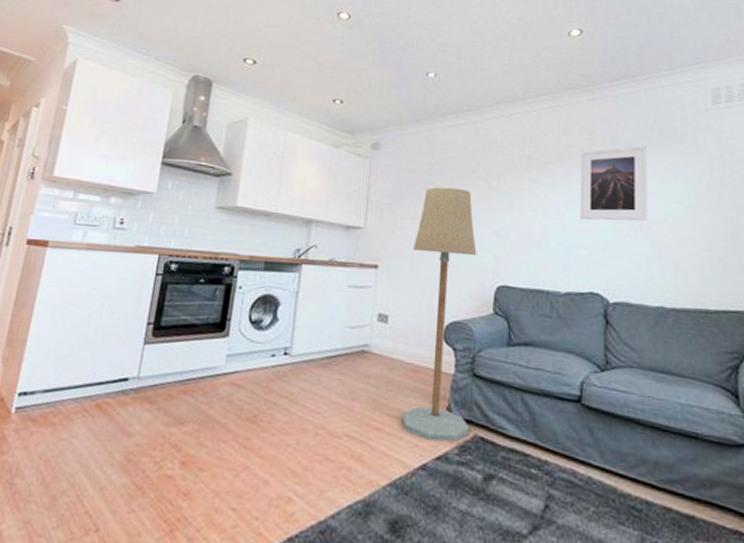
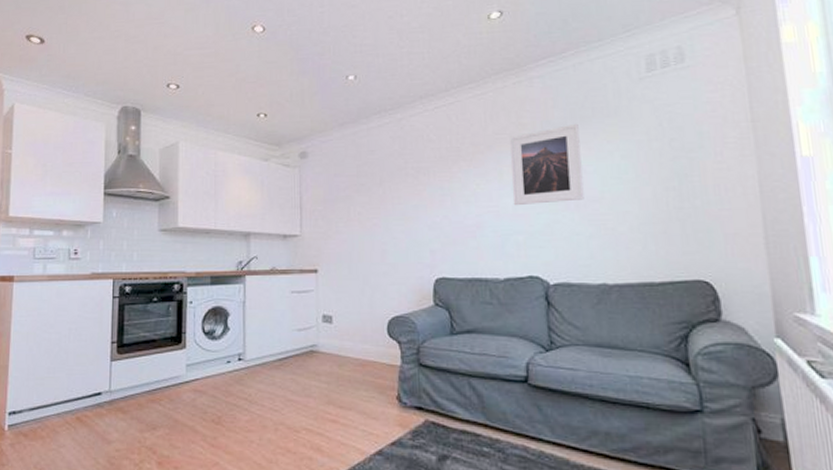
floor lamp: present [402,187,477,442] -> none [350,187,420,429]

